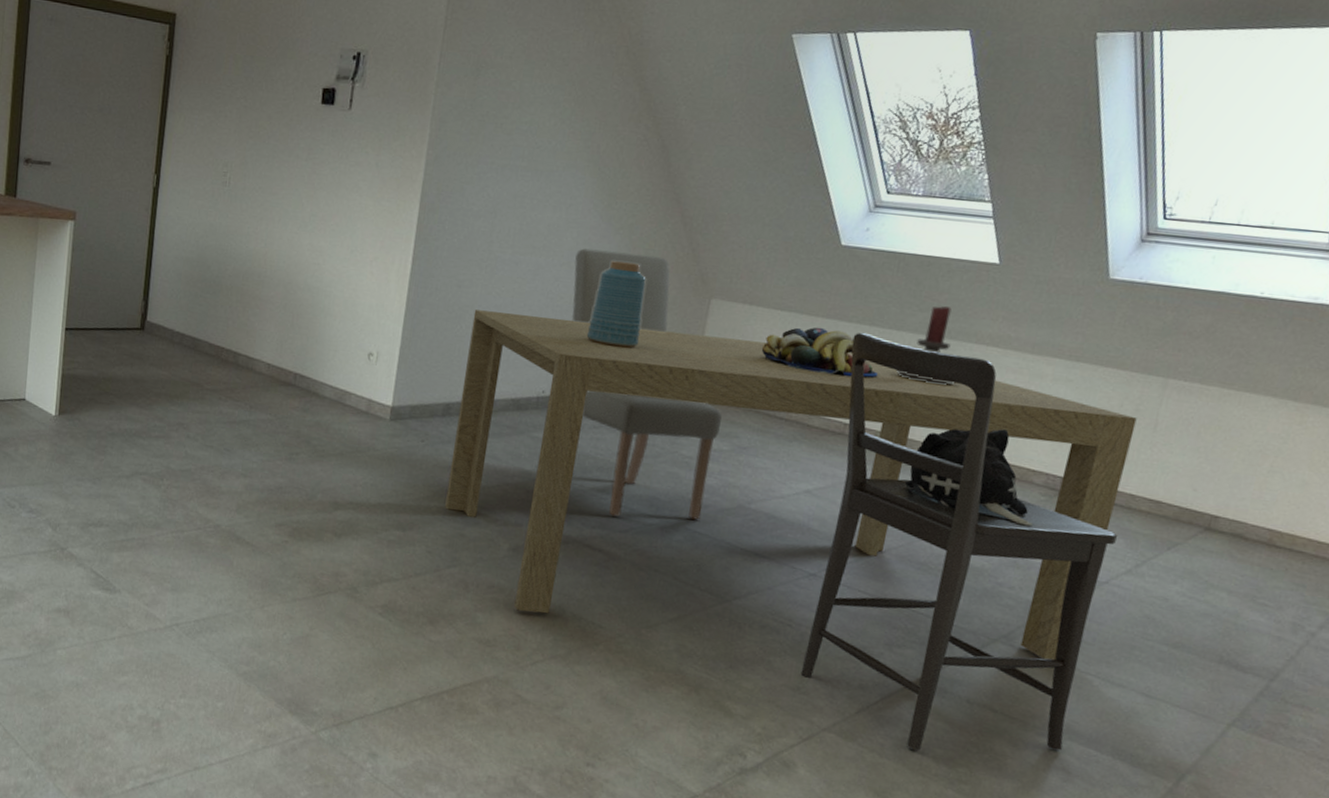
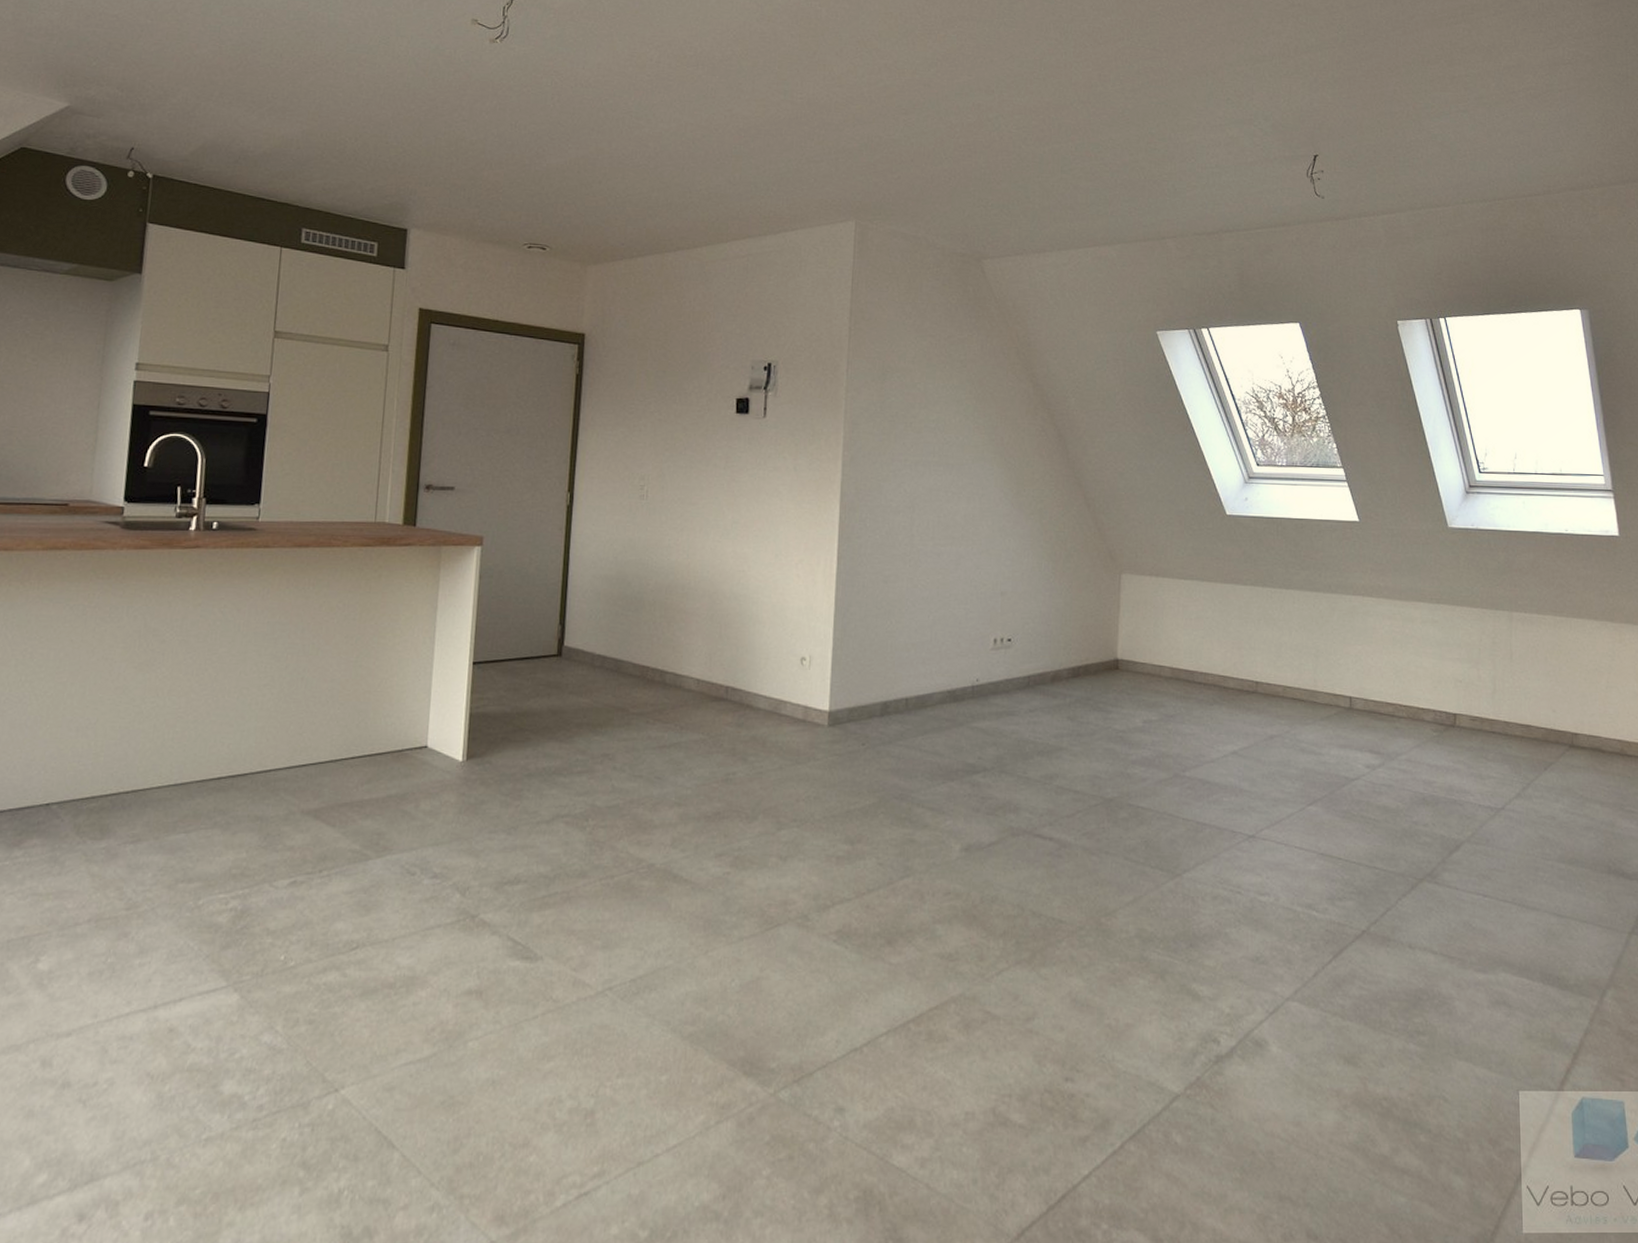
dining table: present [445,309,1137,661] -> none [892,604,1496,917]
chair: present [571,248,722,520] -> none [993,535,1146,801]
vase: present [586,261,647,348] -> none [1012,545,1062,629]
fruit bowl: present [761,327,879,378] -> none [1172,592,1277,637]
chair: present [800,332,1117,751] -> none [1250,593,1502,1006]
candle holder: present [895,306,956,385] -> none [1291,563,1343,636]
plush toy: present [904,428,1033,527] -> none [1317,672,1432,763]

